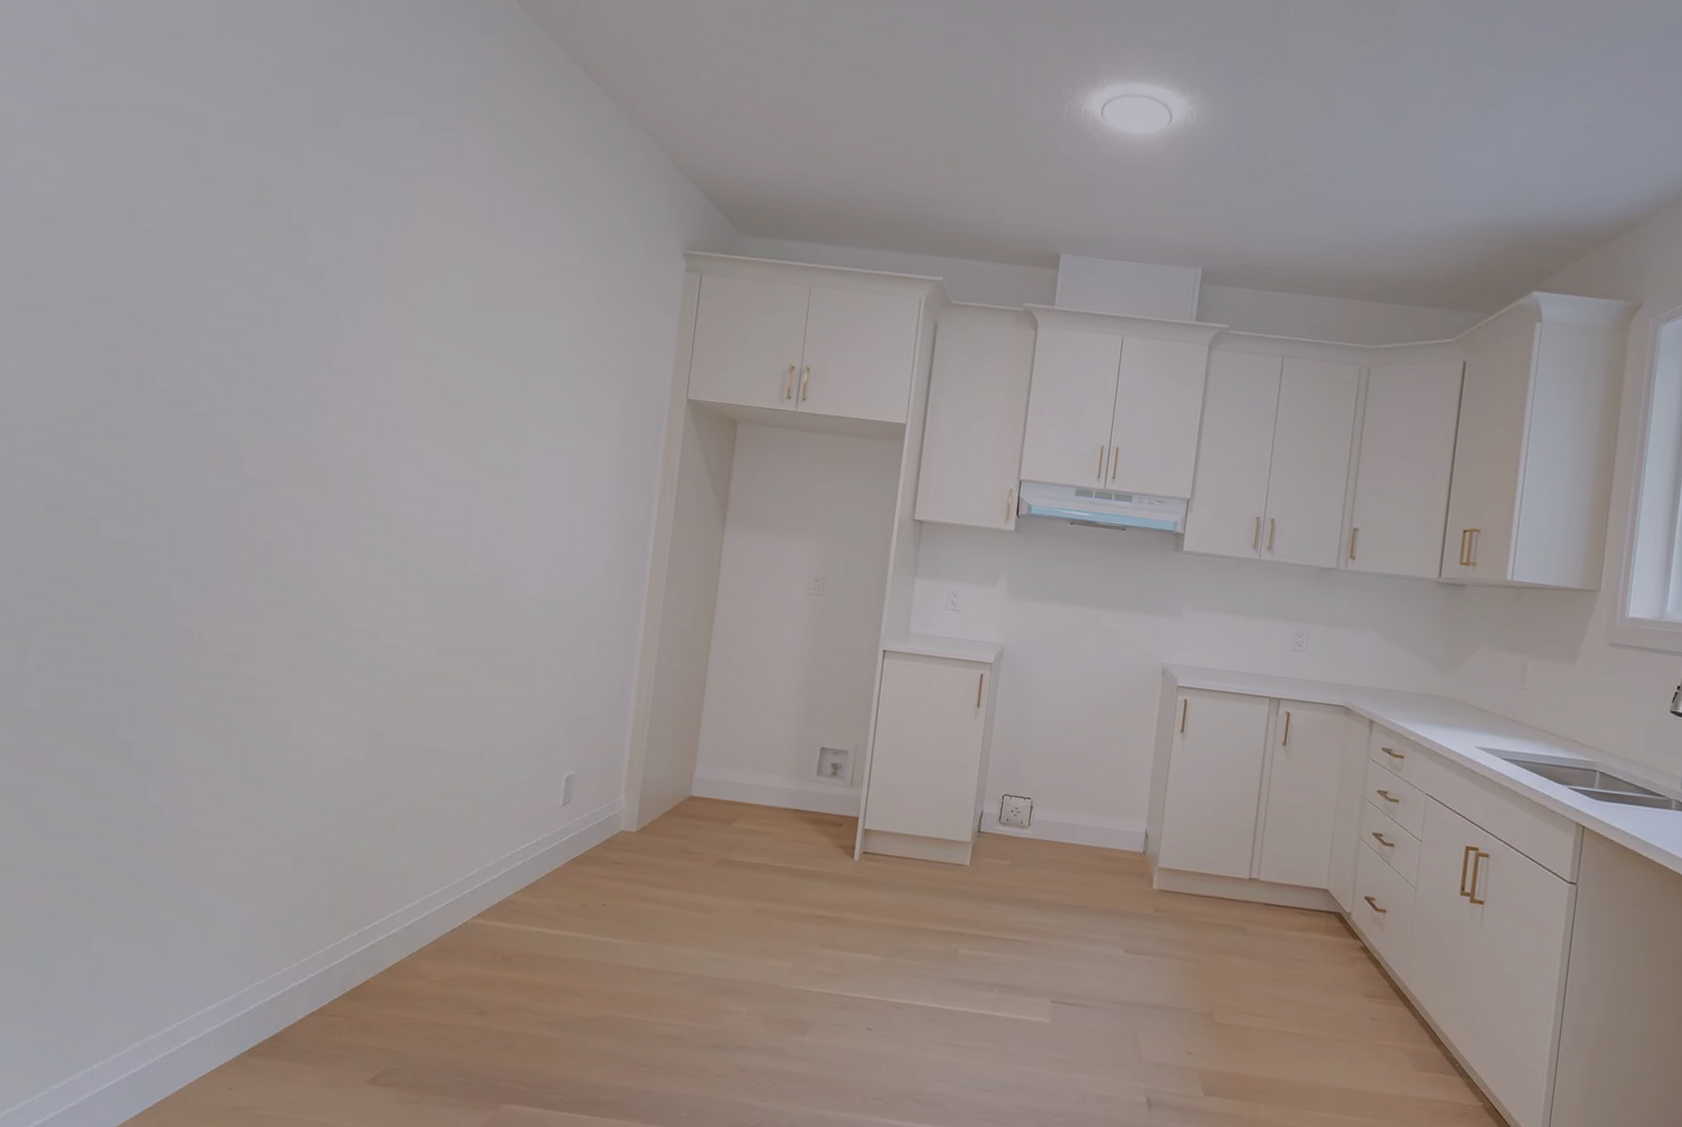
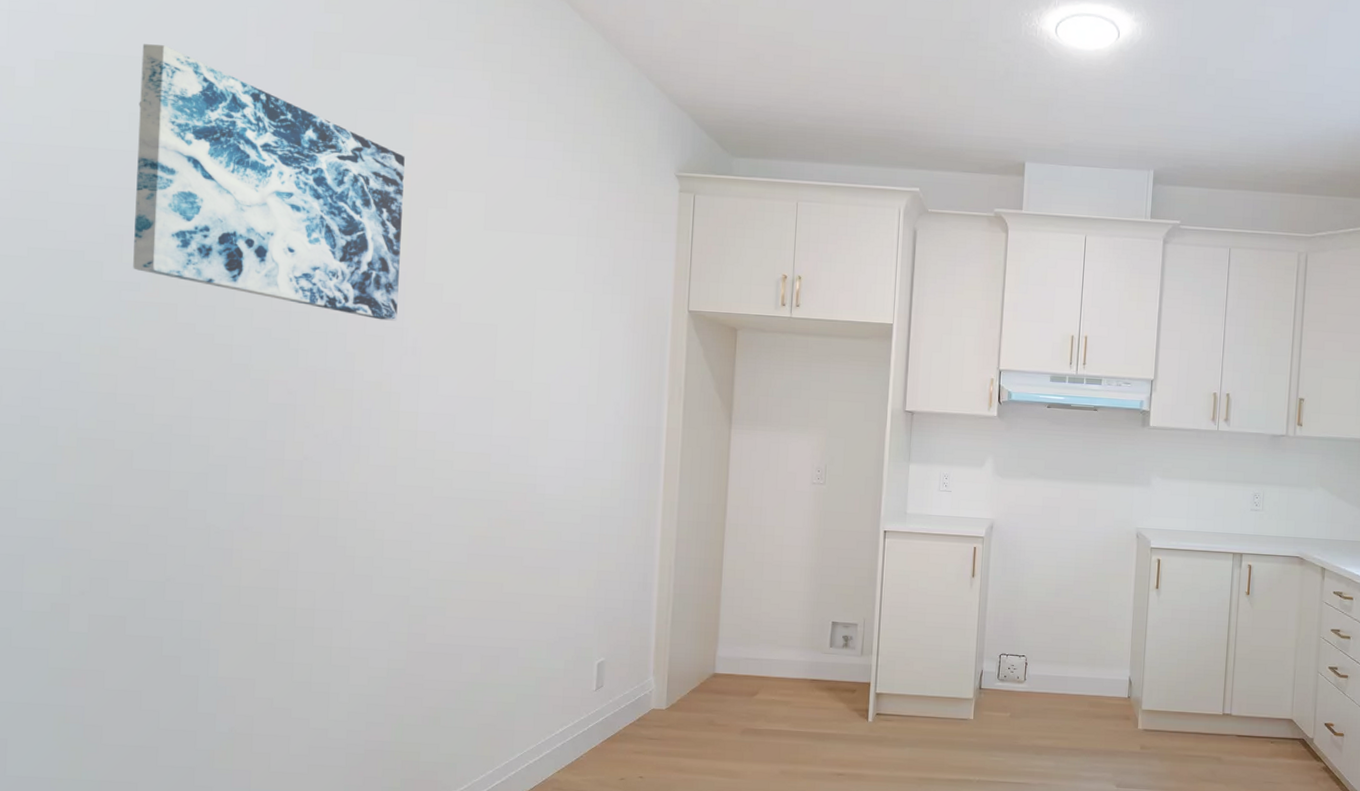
wall art: none [115,95,401,396] -> present [133,44,405,321]

